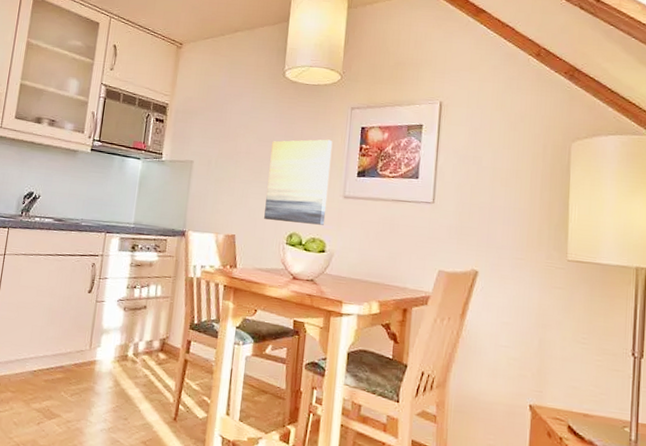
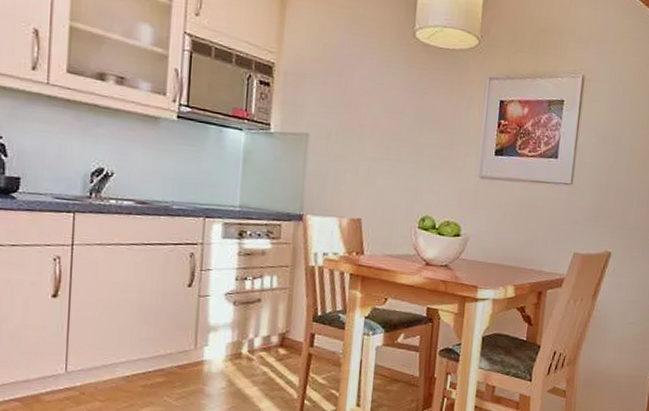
wall art: present [264,139,333,225] -> none [393,112,469,208]

